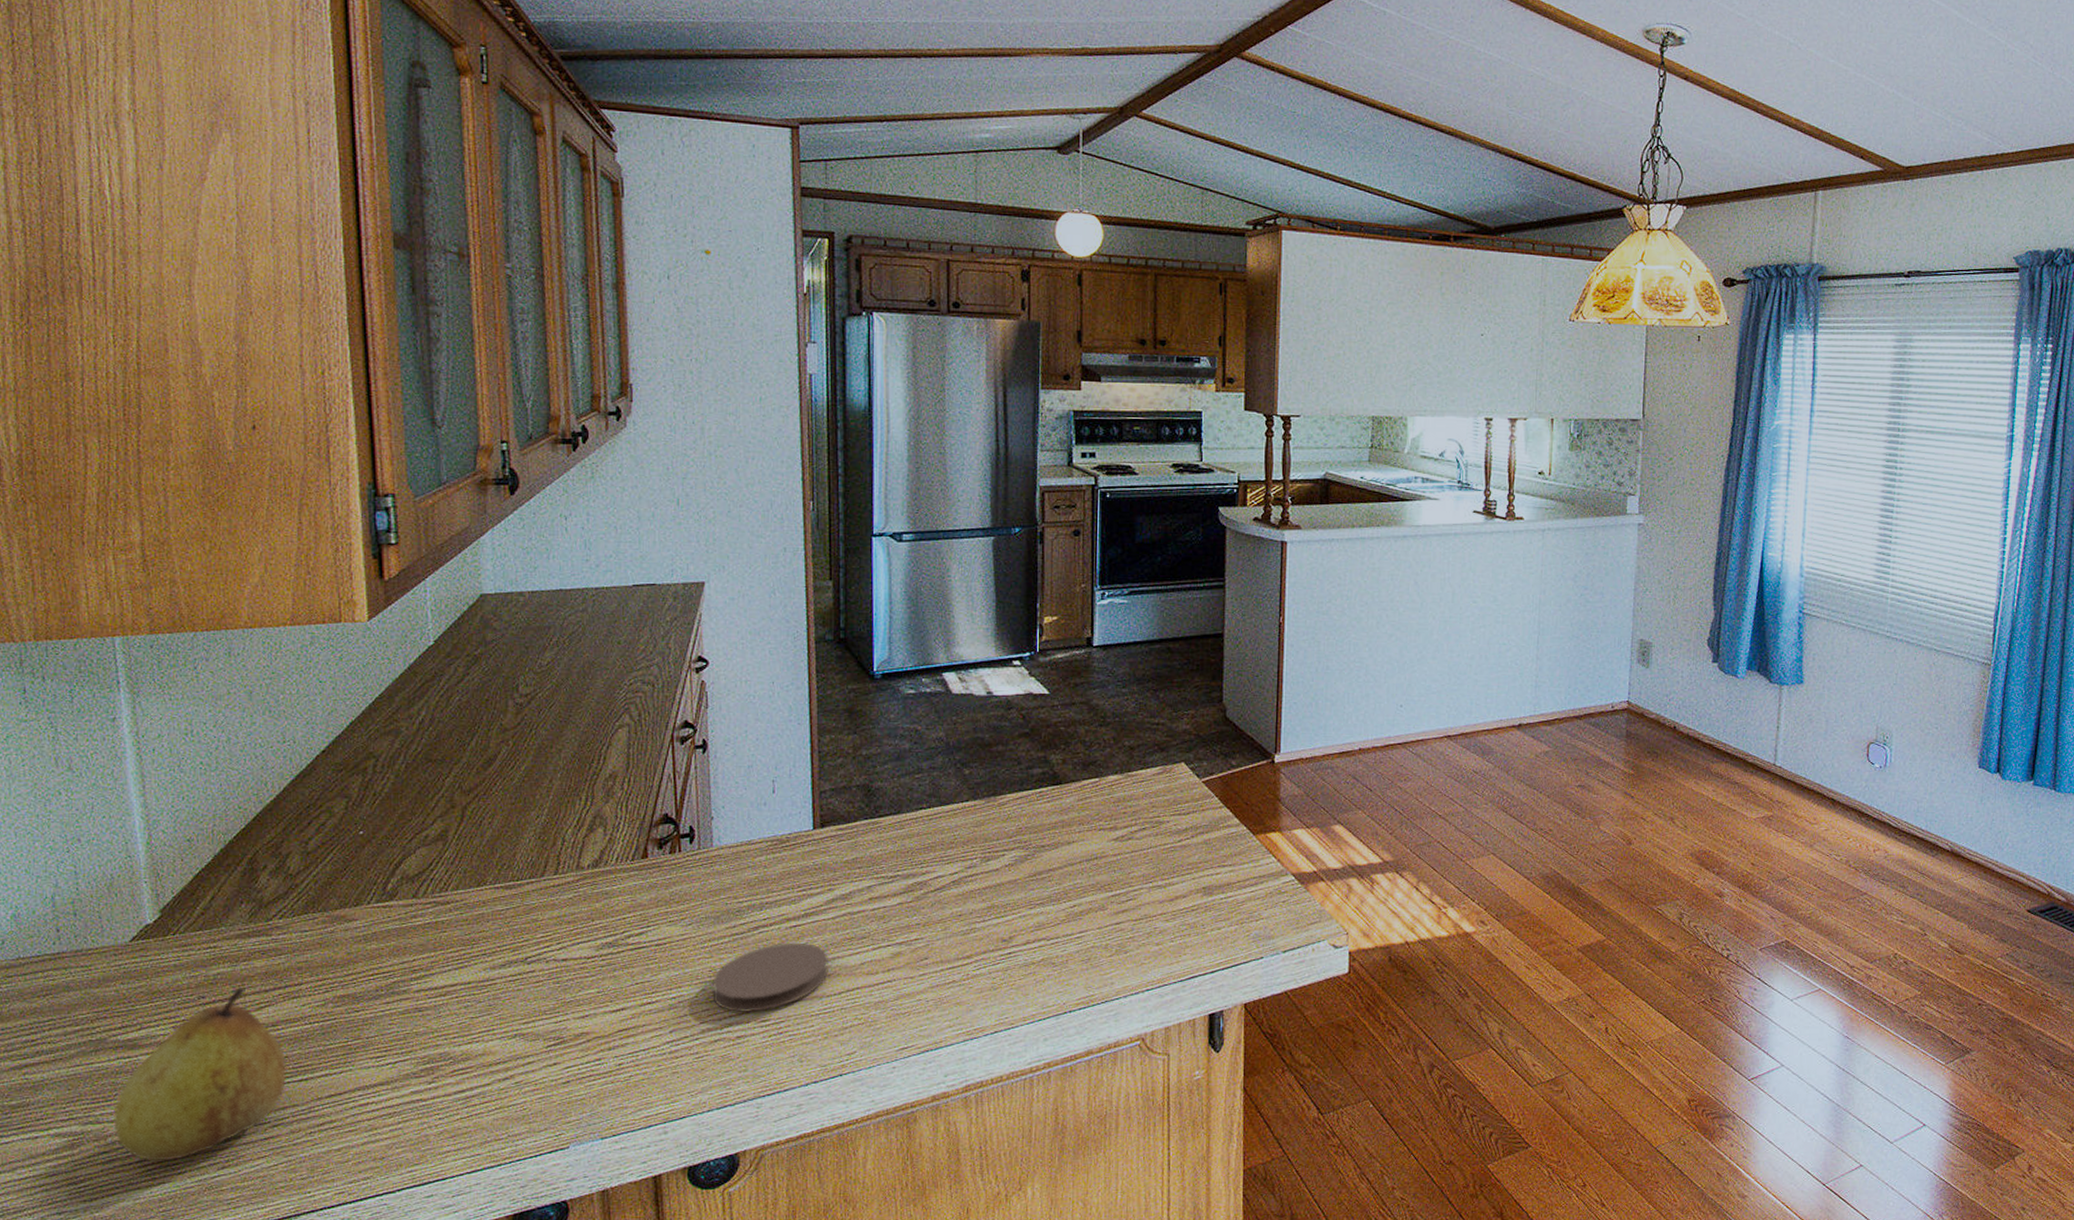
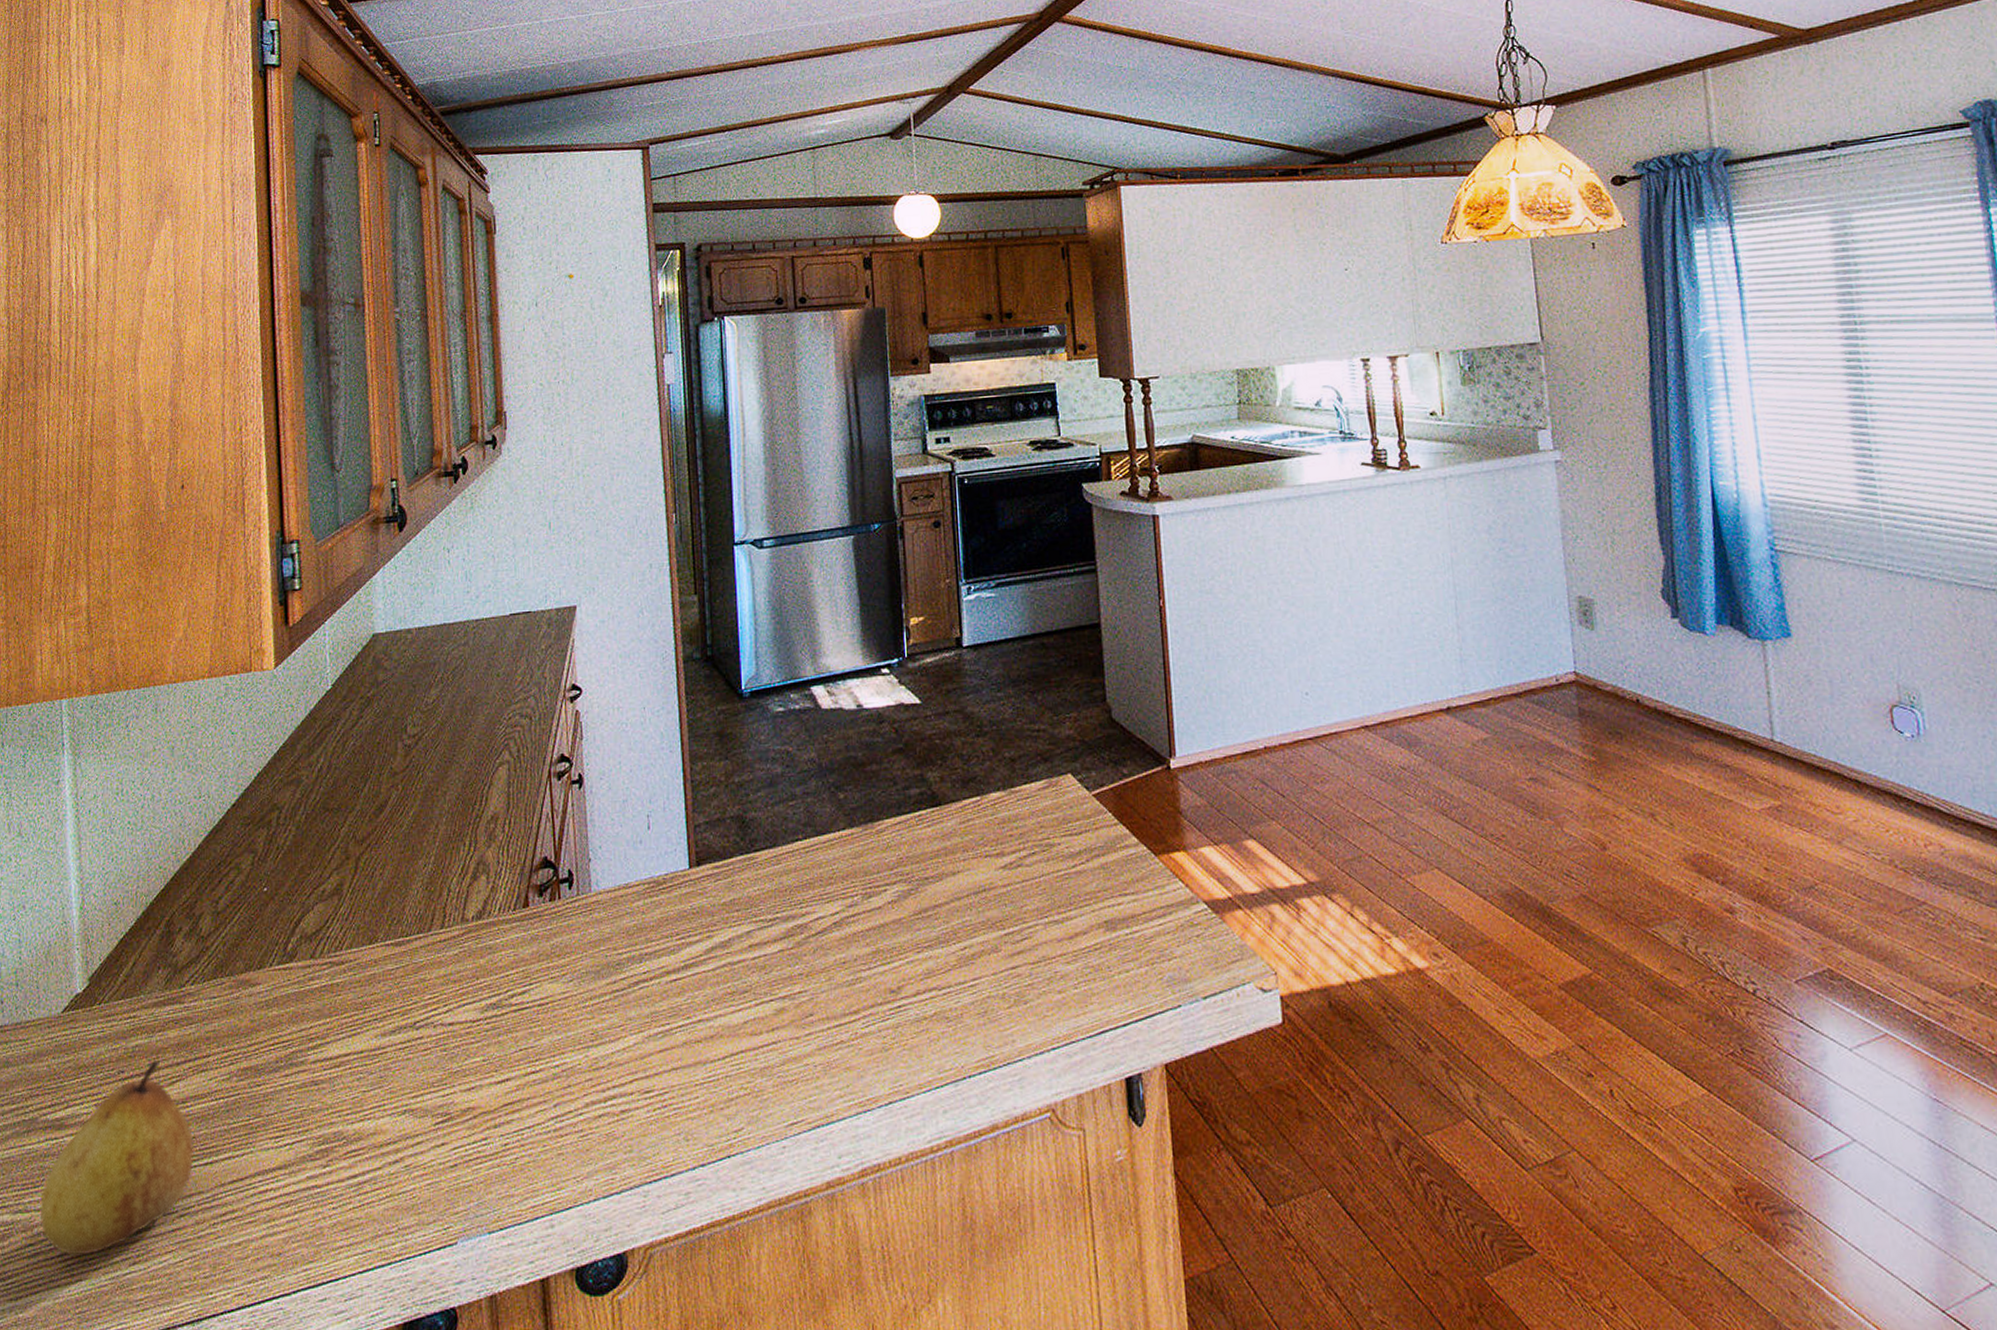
coaster: present [712,942,829,1013] -> none [595,999,711,1083]

